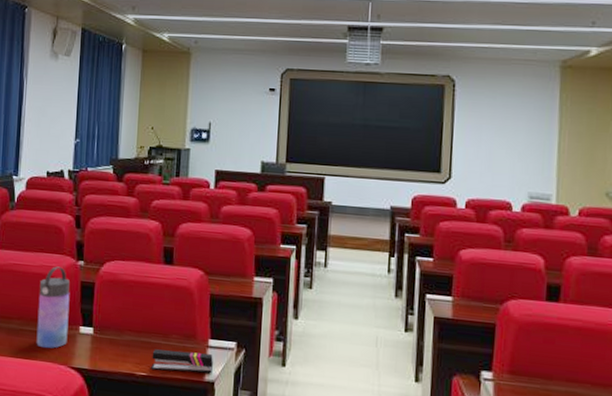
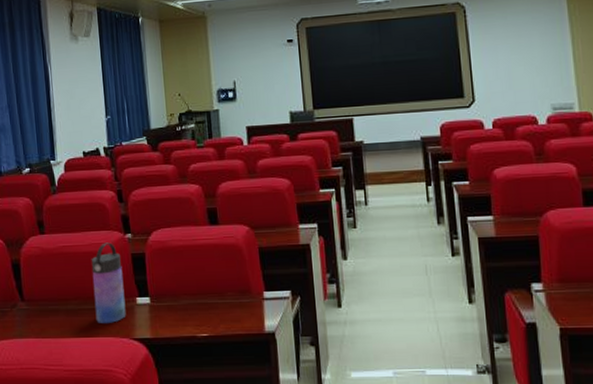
stapler: present [151,349,214,374] -> none [210,306,272,330]

